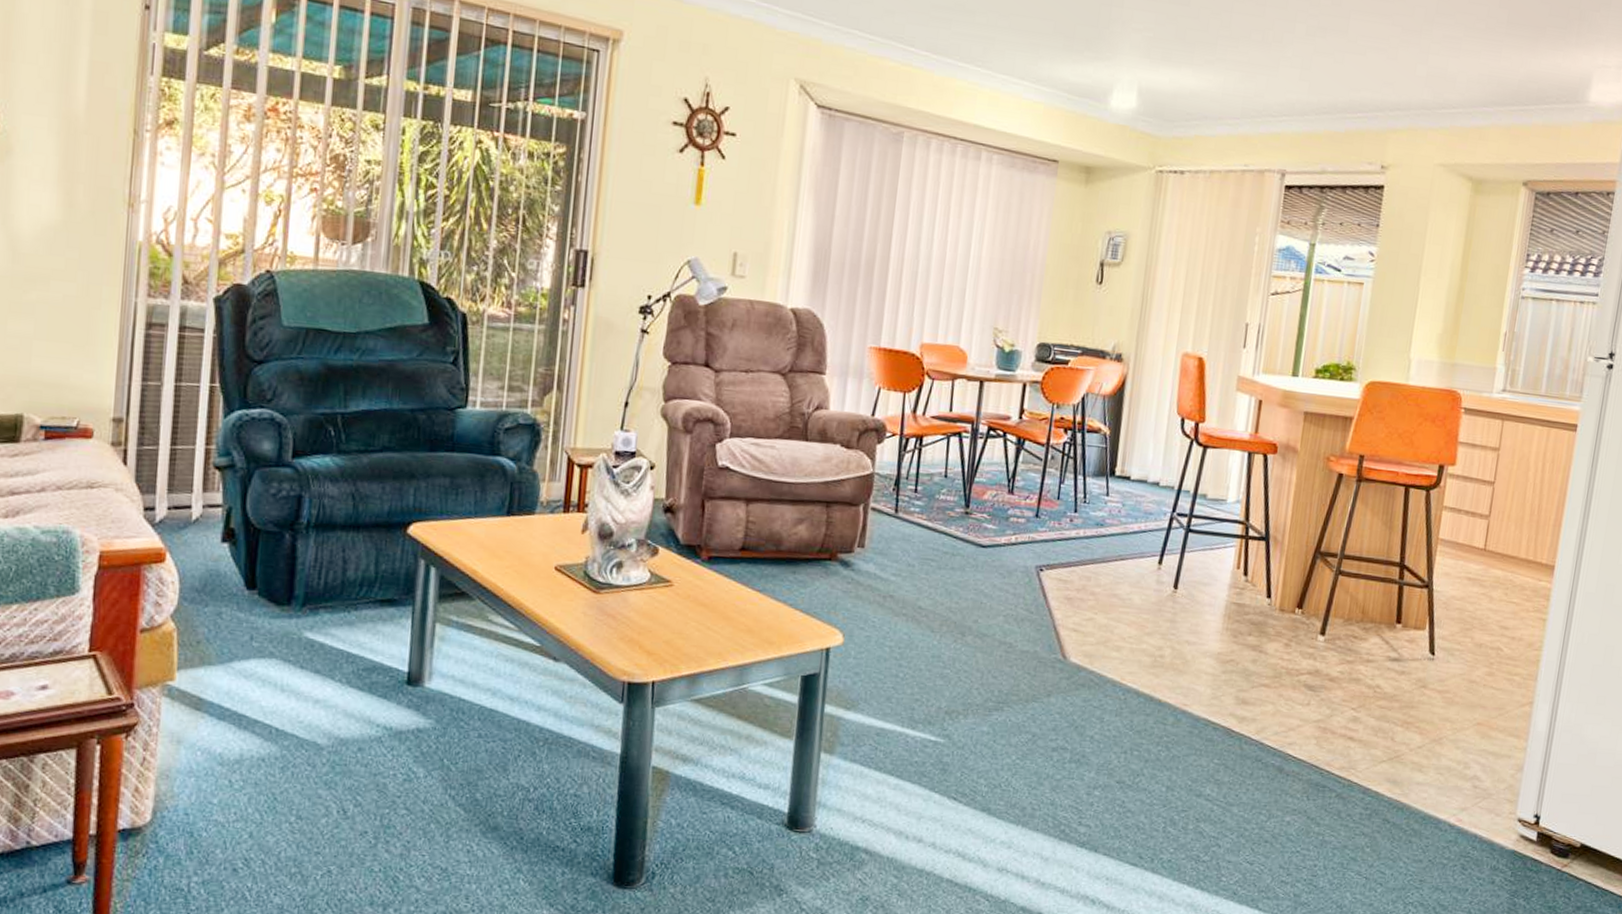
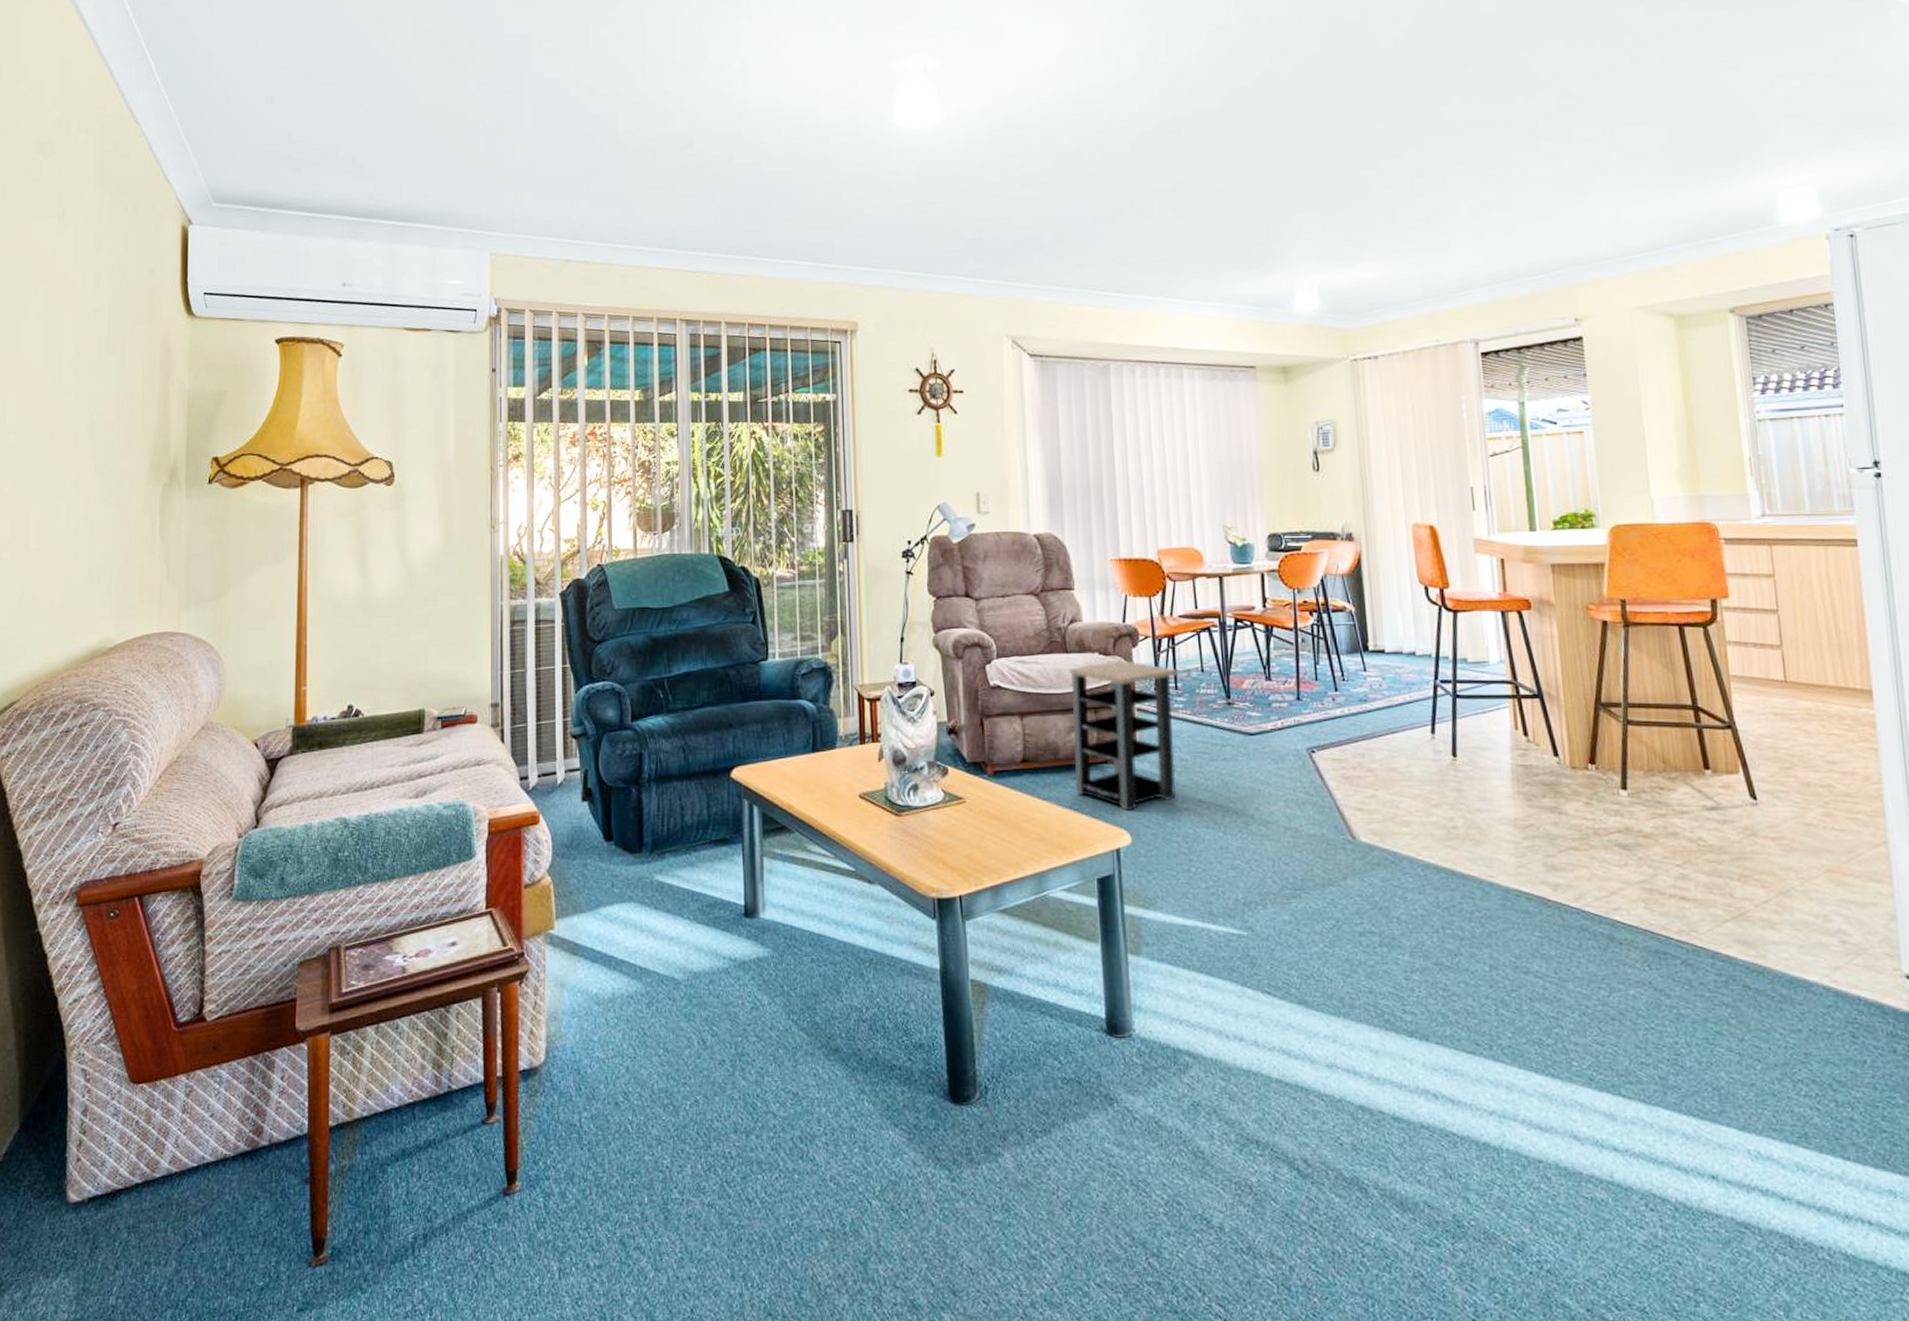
side table: none [794,455,920,611] -> present [1069,660,1177,810]

